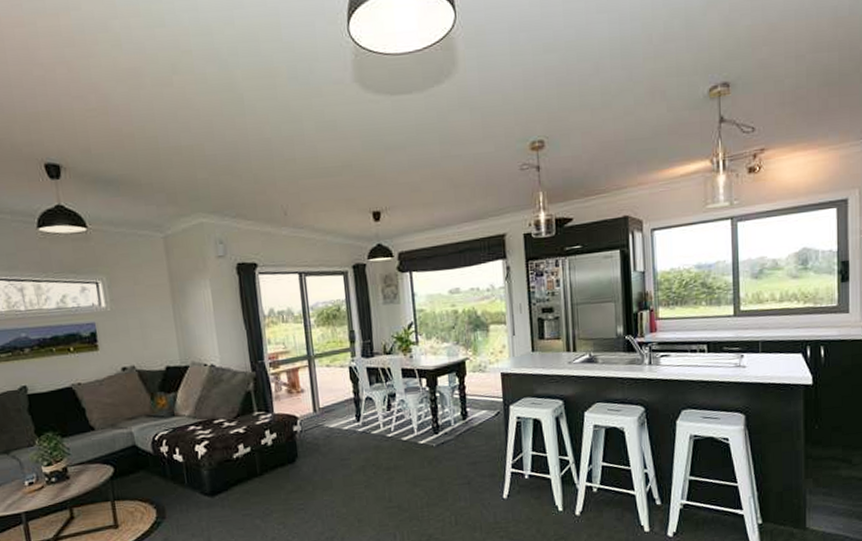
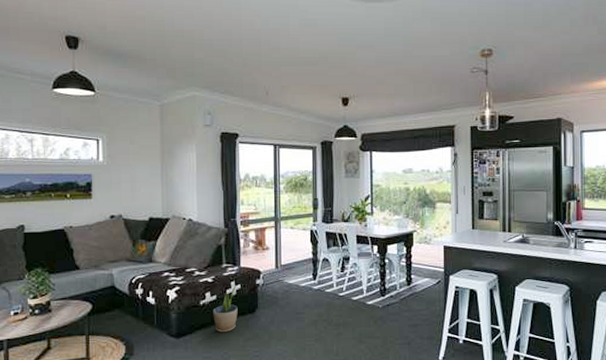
potted plant: none [248,435,277,487] -> present [213,286,238,333]

